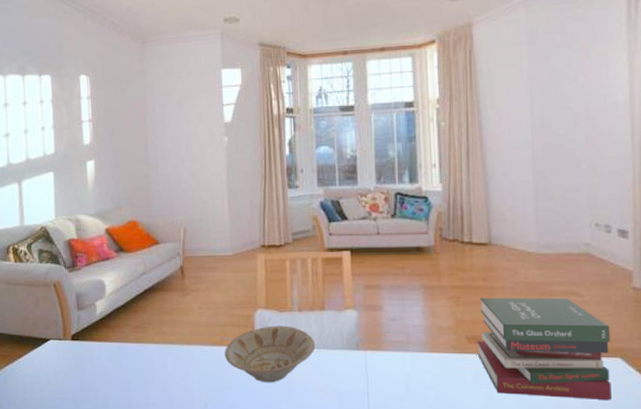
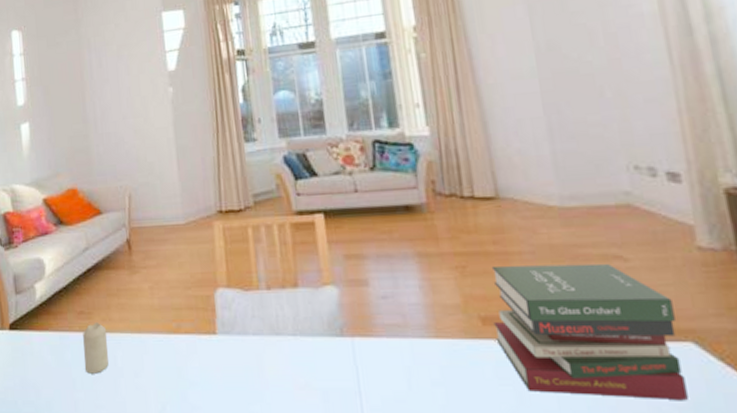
candle: none [138,336,160,378] -> present [83,323,109,374]
bowl: present [224,326,316,383] -> none [181,307,290,380]

